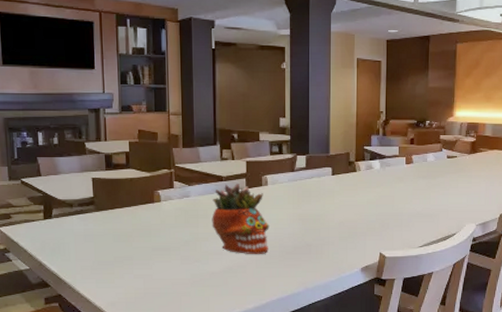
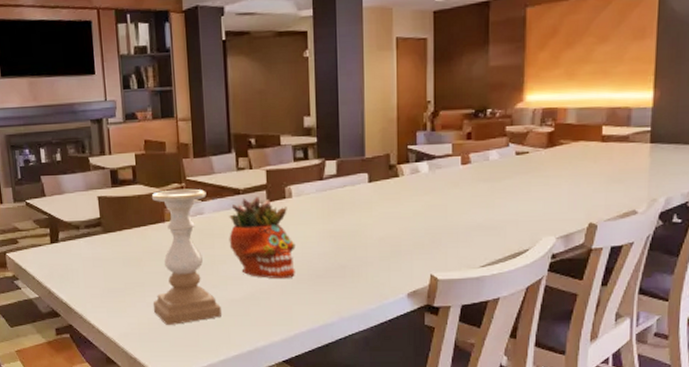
candle holder: none [140,174,202,295] -> present [151,189,221,325]

